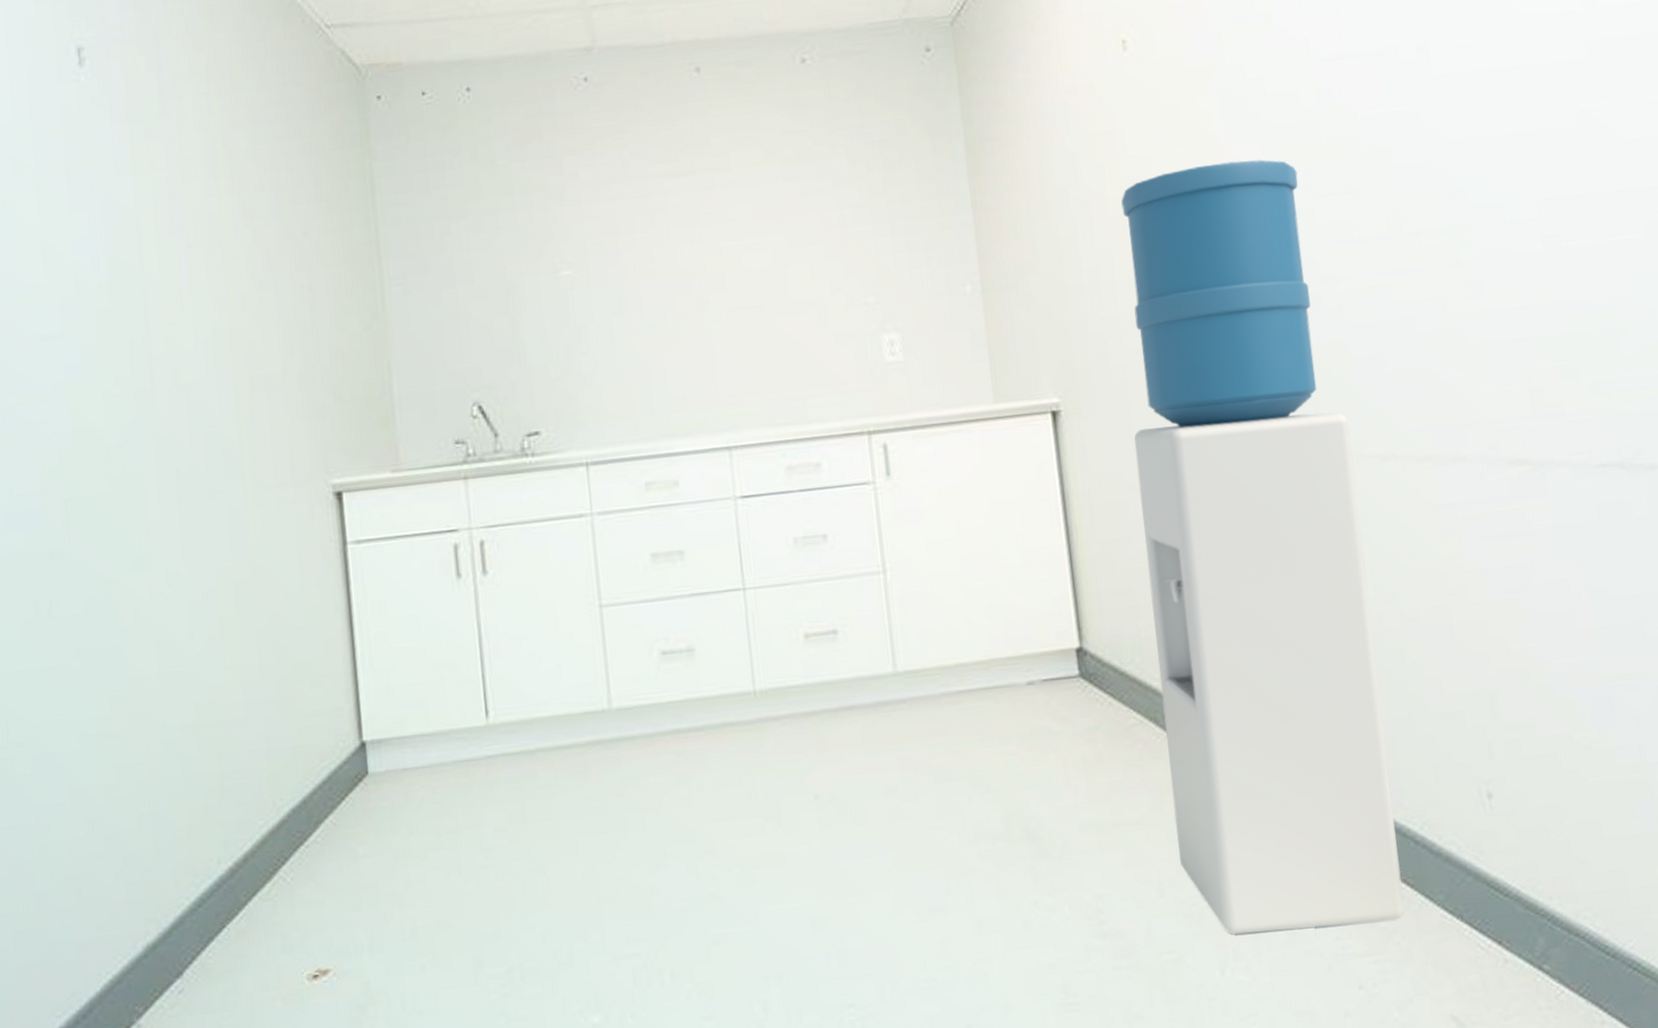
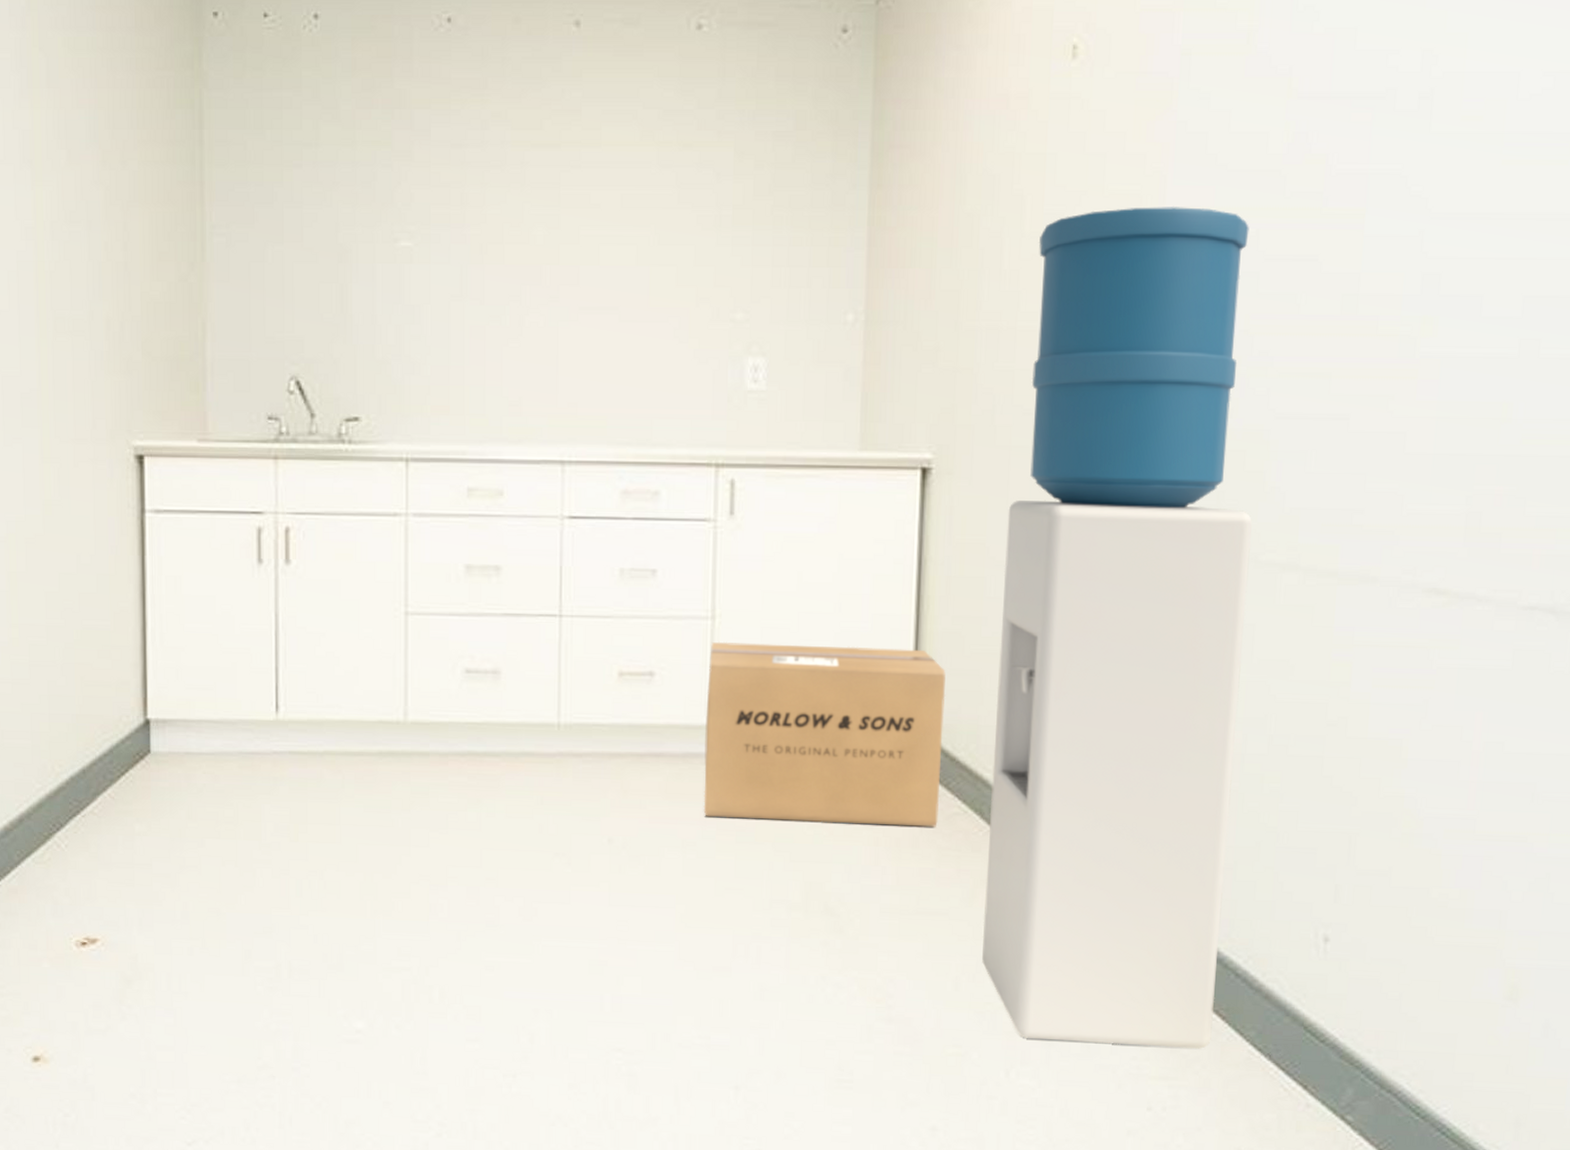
box: none [886,575,1118,761] -> present [703,641,946,827]

